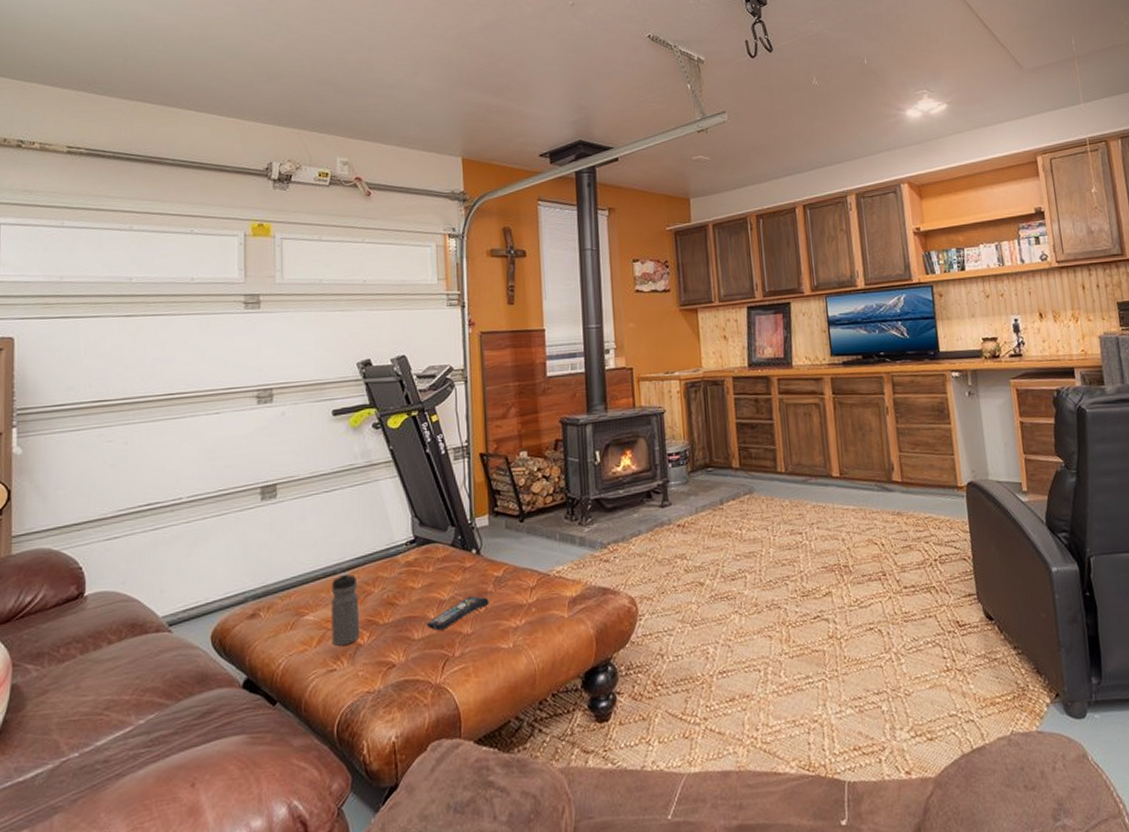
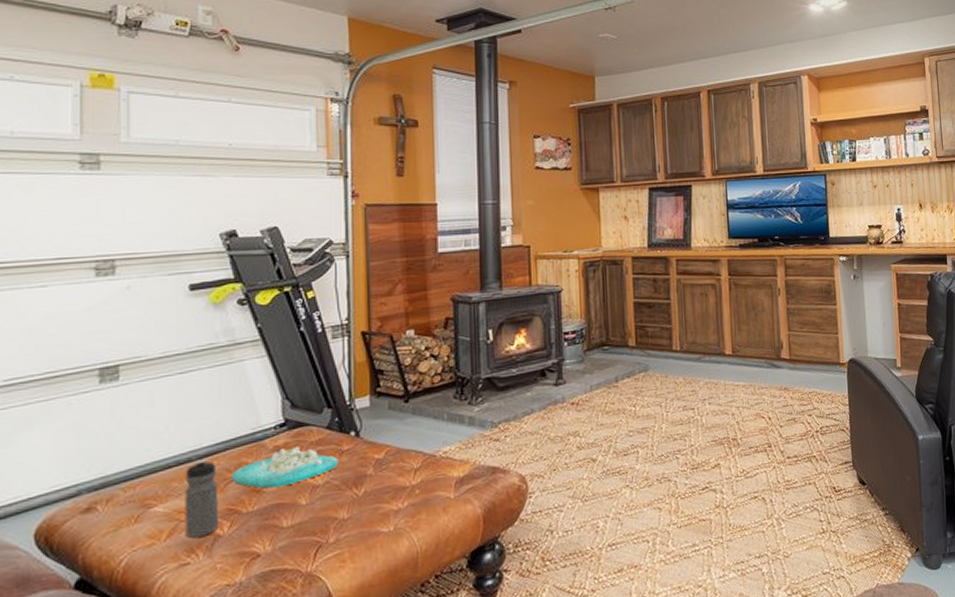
decorative tray: none [370,562,462,602] -> present [231,446,338,489]
remote control: present [427,596,489,630] -> none [297,480,368,517]

